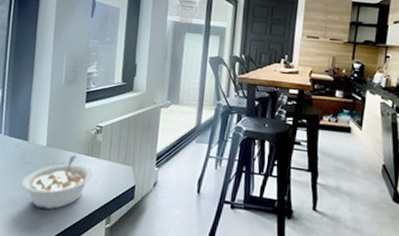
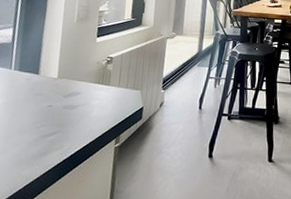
legume: present [21,155,93,210] -> none [31,84,103,136]

